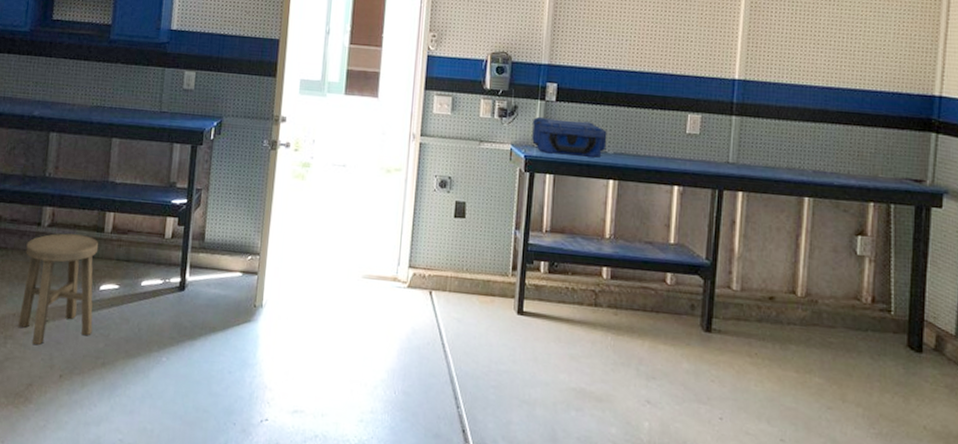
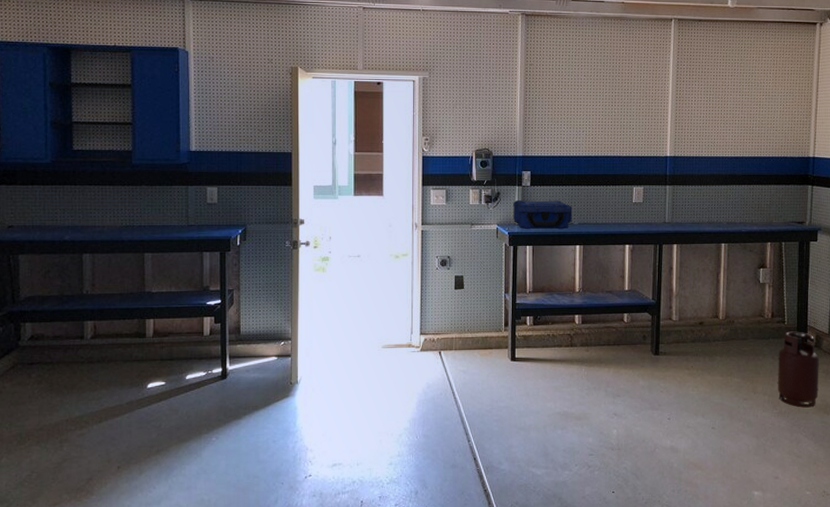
stool: present [18,233,99,345] -> none [72,342,144,443]
gas cylinder: none [876,324,941,434] -> present [777,331,820,408]

